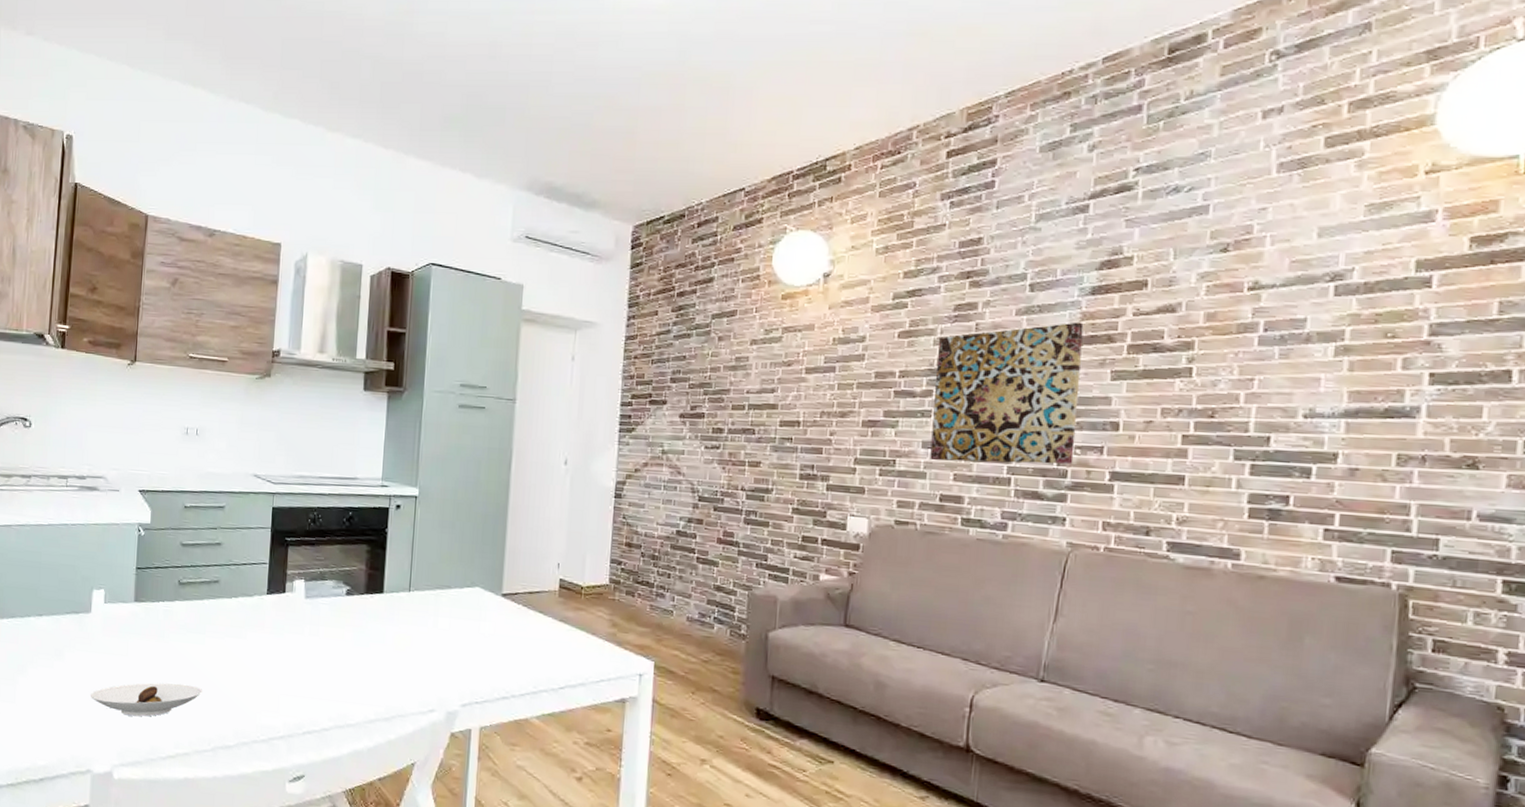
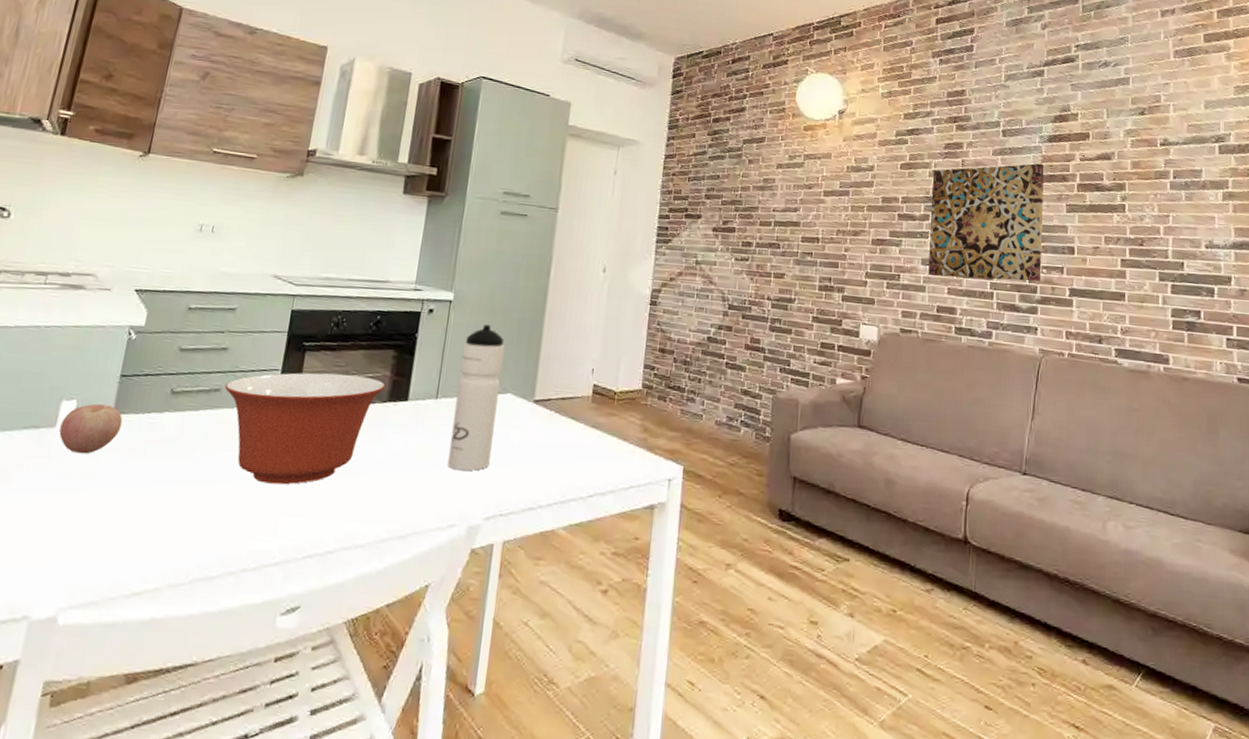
saucer: present [90,682,202,717] -> none [40,506,186,548]
apple: none [94,592,143,637] -> present [59,403,123,454]
mixing bowl: none [222,566,362,668] -> present [224,372,386,485]
water bottle: none [423,519,471,660] -> present [447,324,505,471]

